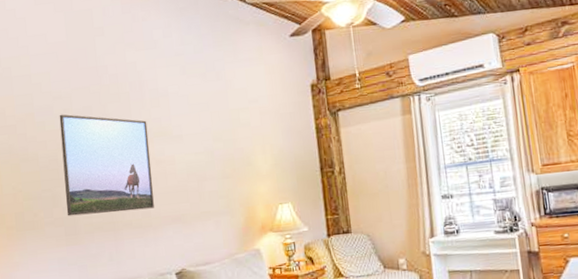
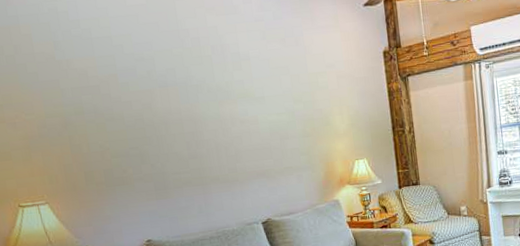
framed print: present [59,114,154,216] -> none [142,75,240,173]

